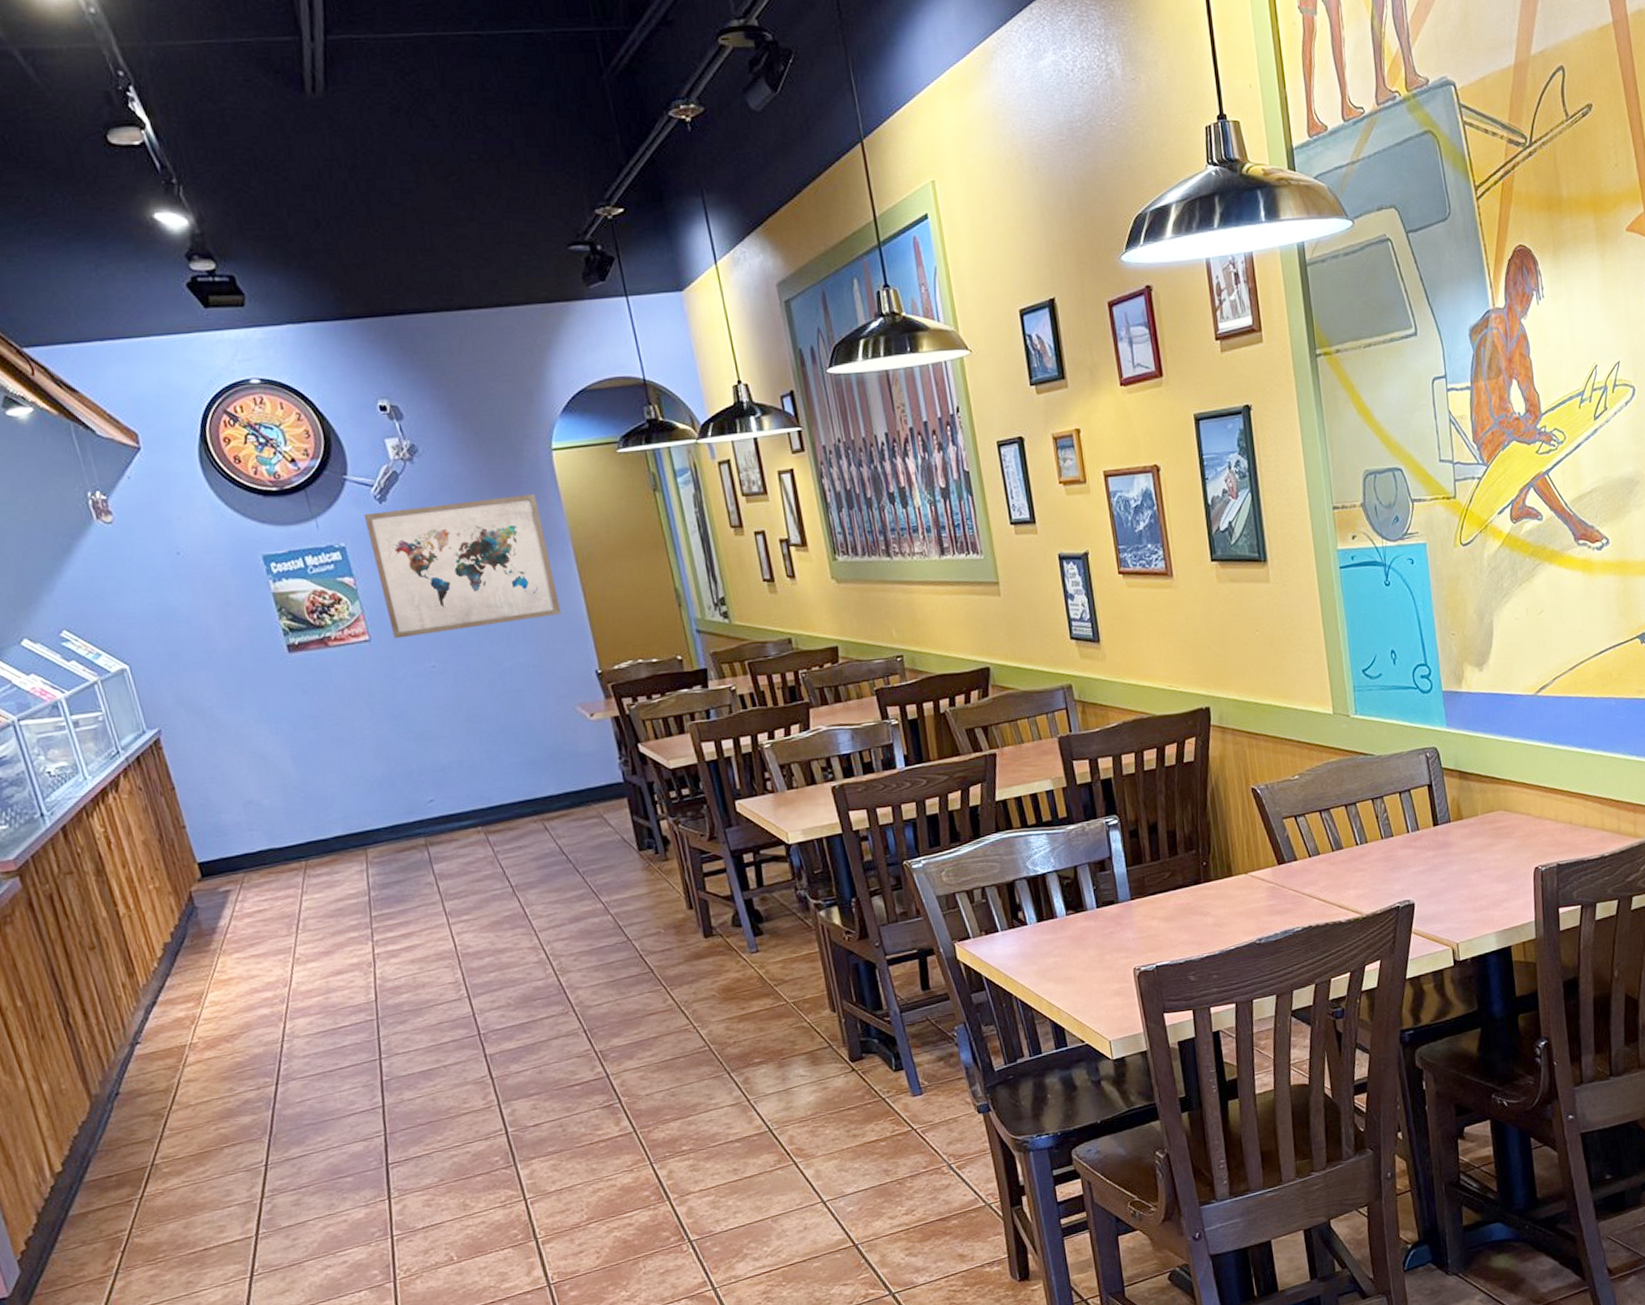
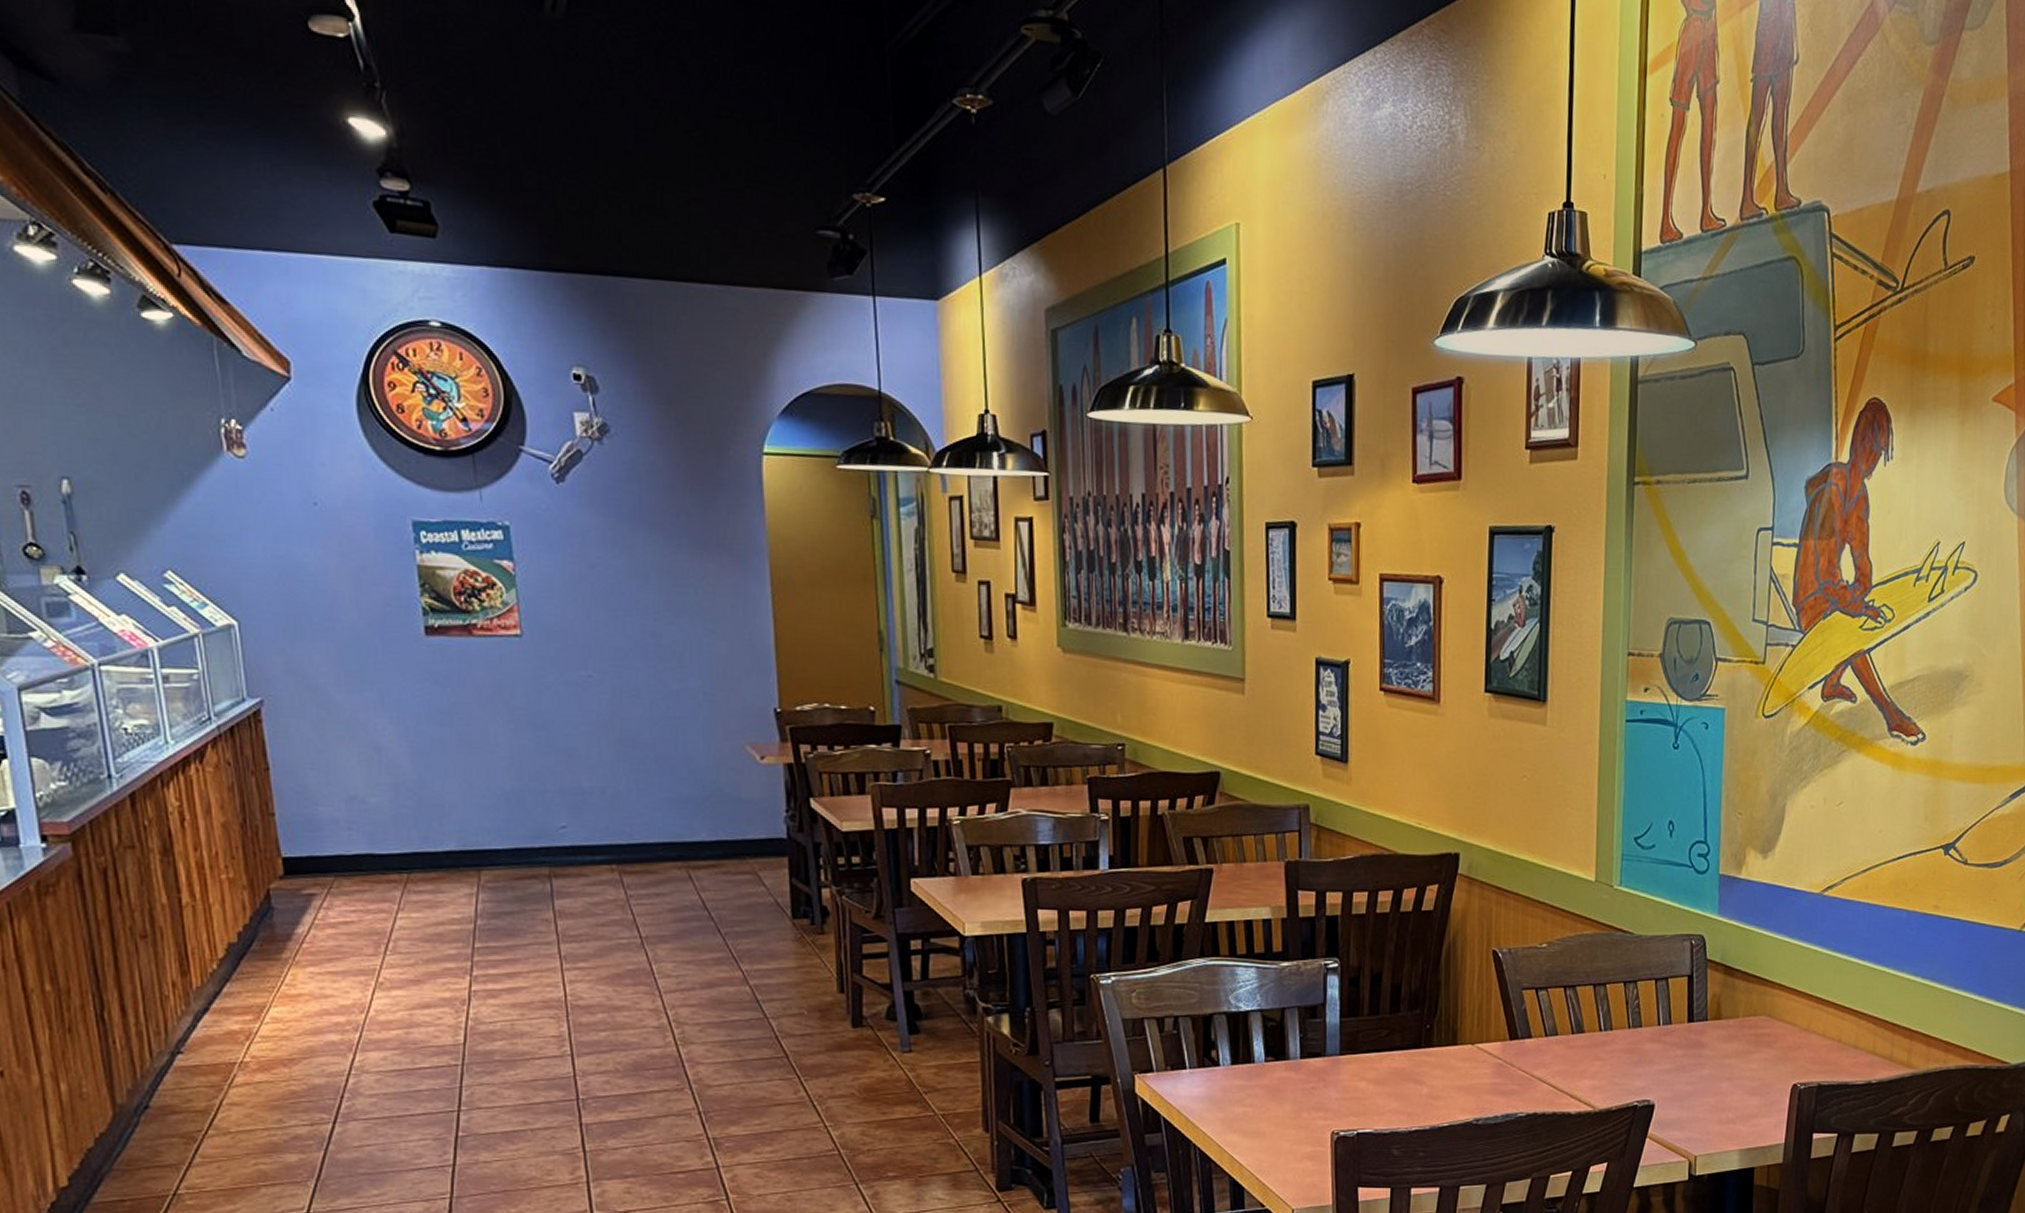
wall art: present [363,493,562,639] -> none [536,492,746,640]

